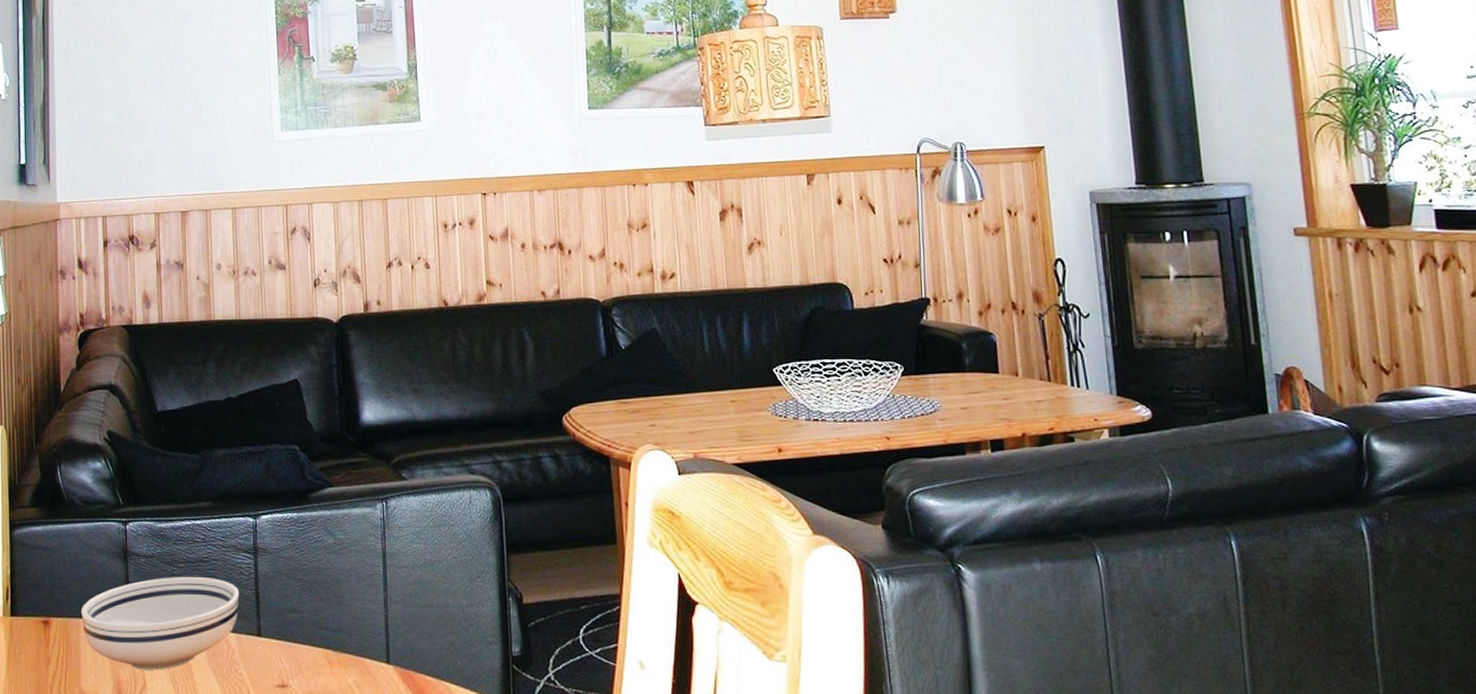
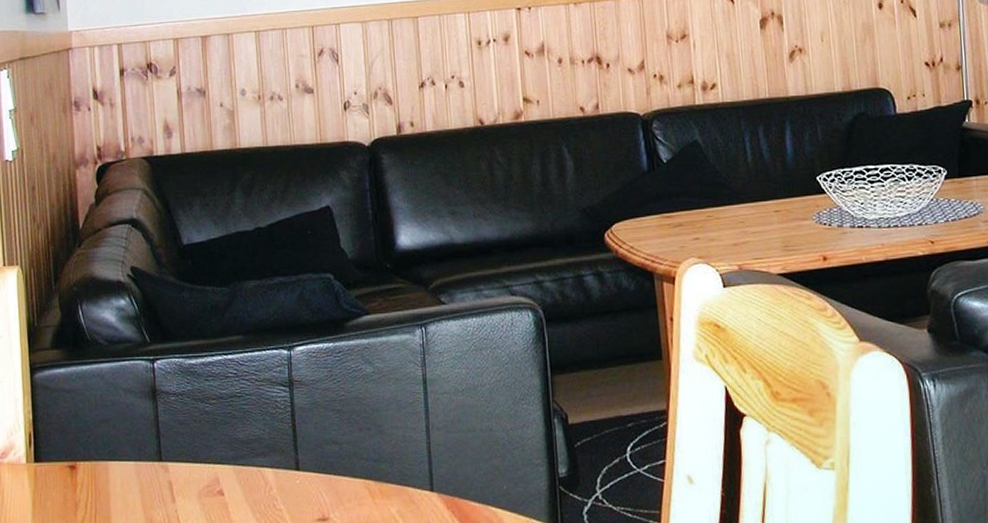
bowl: present [80,576,240,670] -> none [108,412,276,510]

